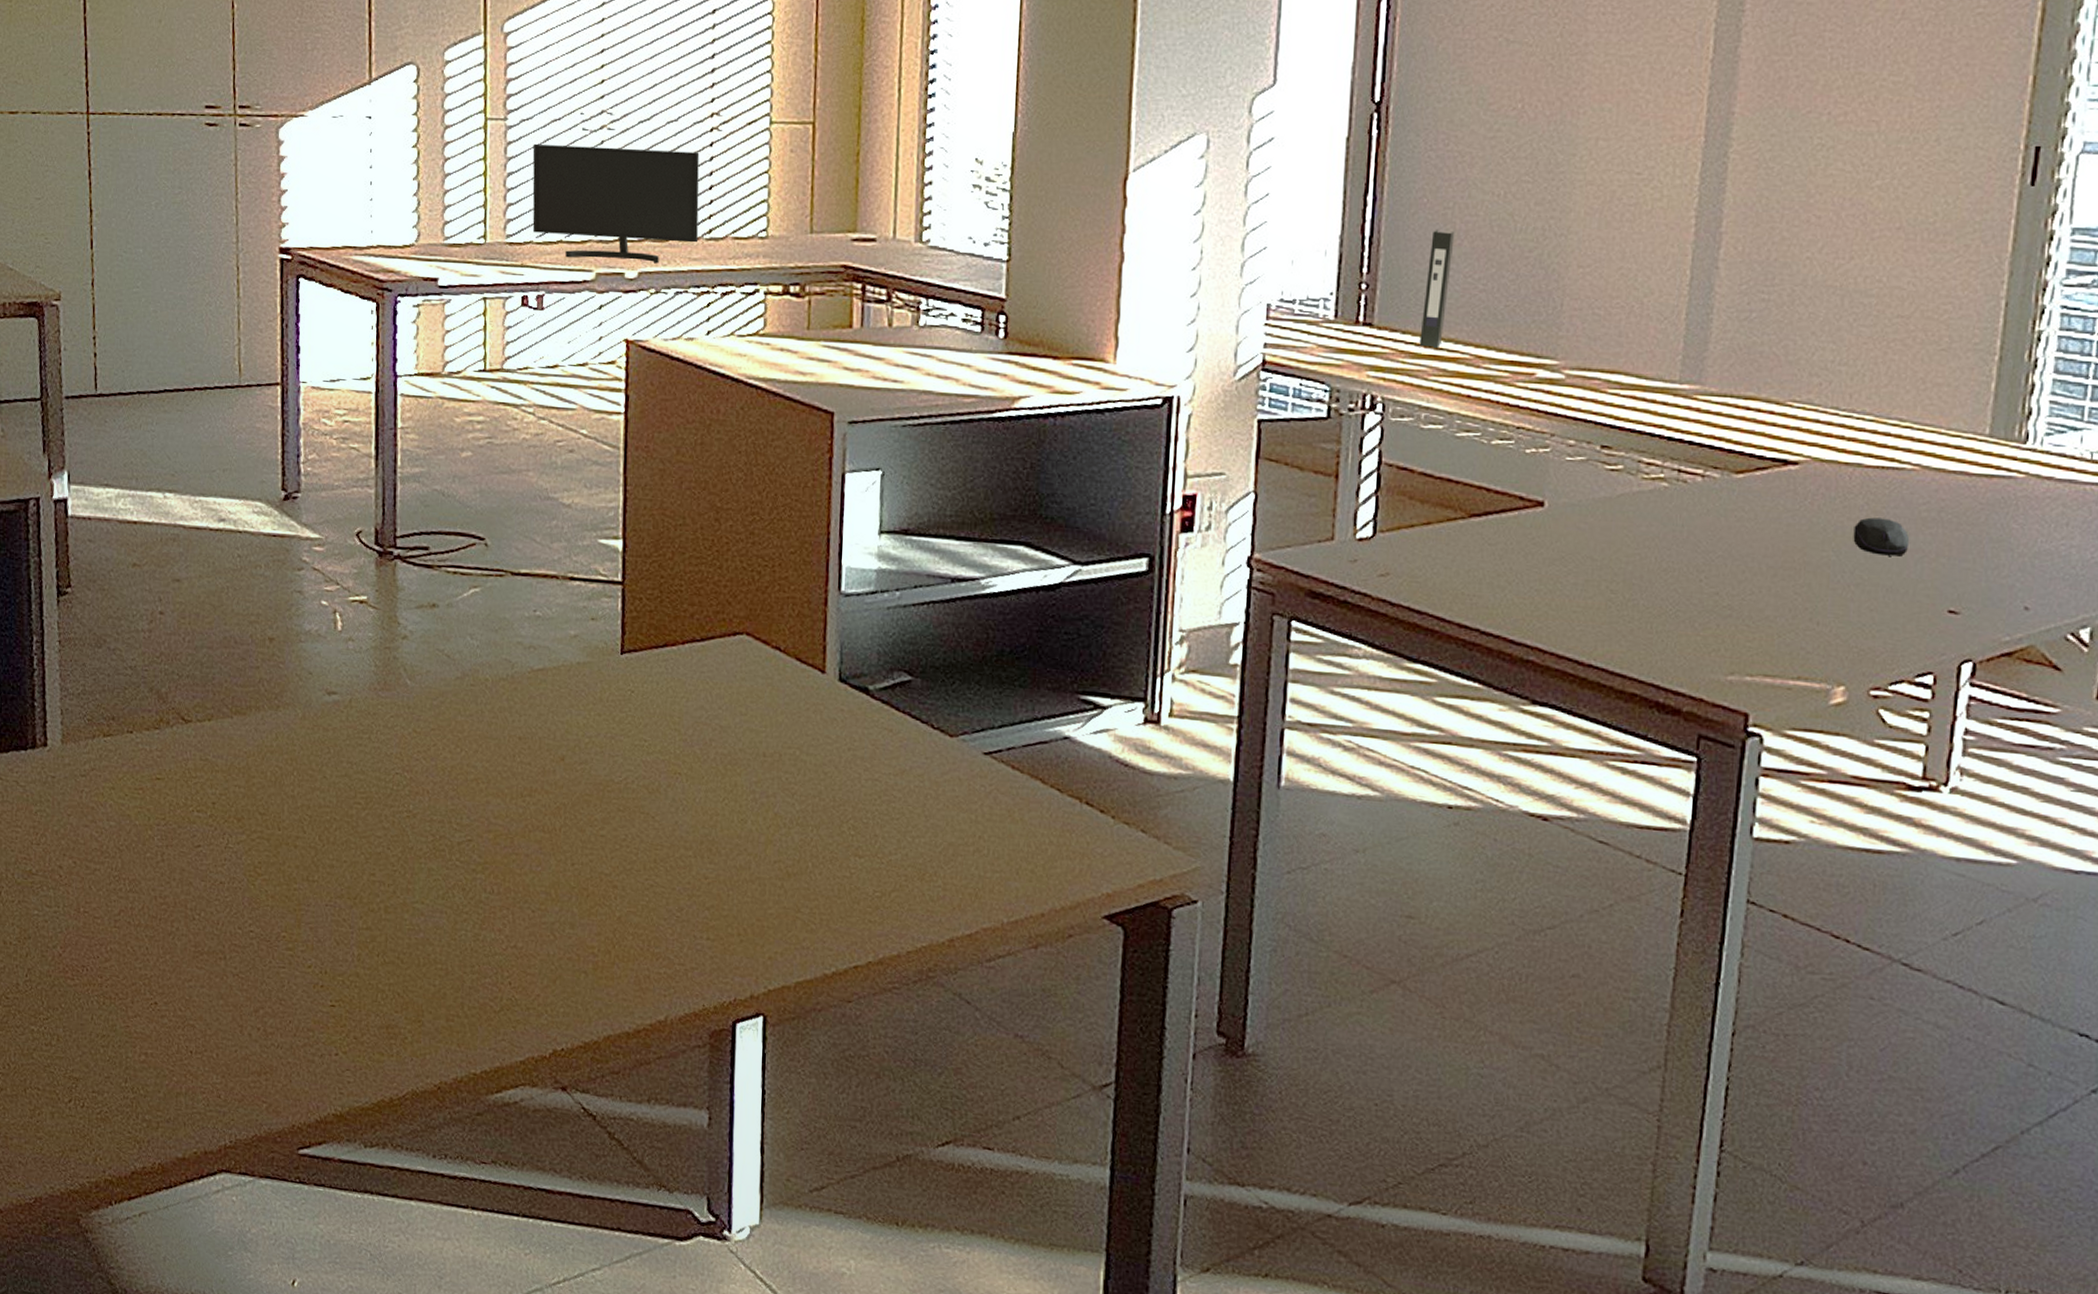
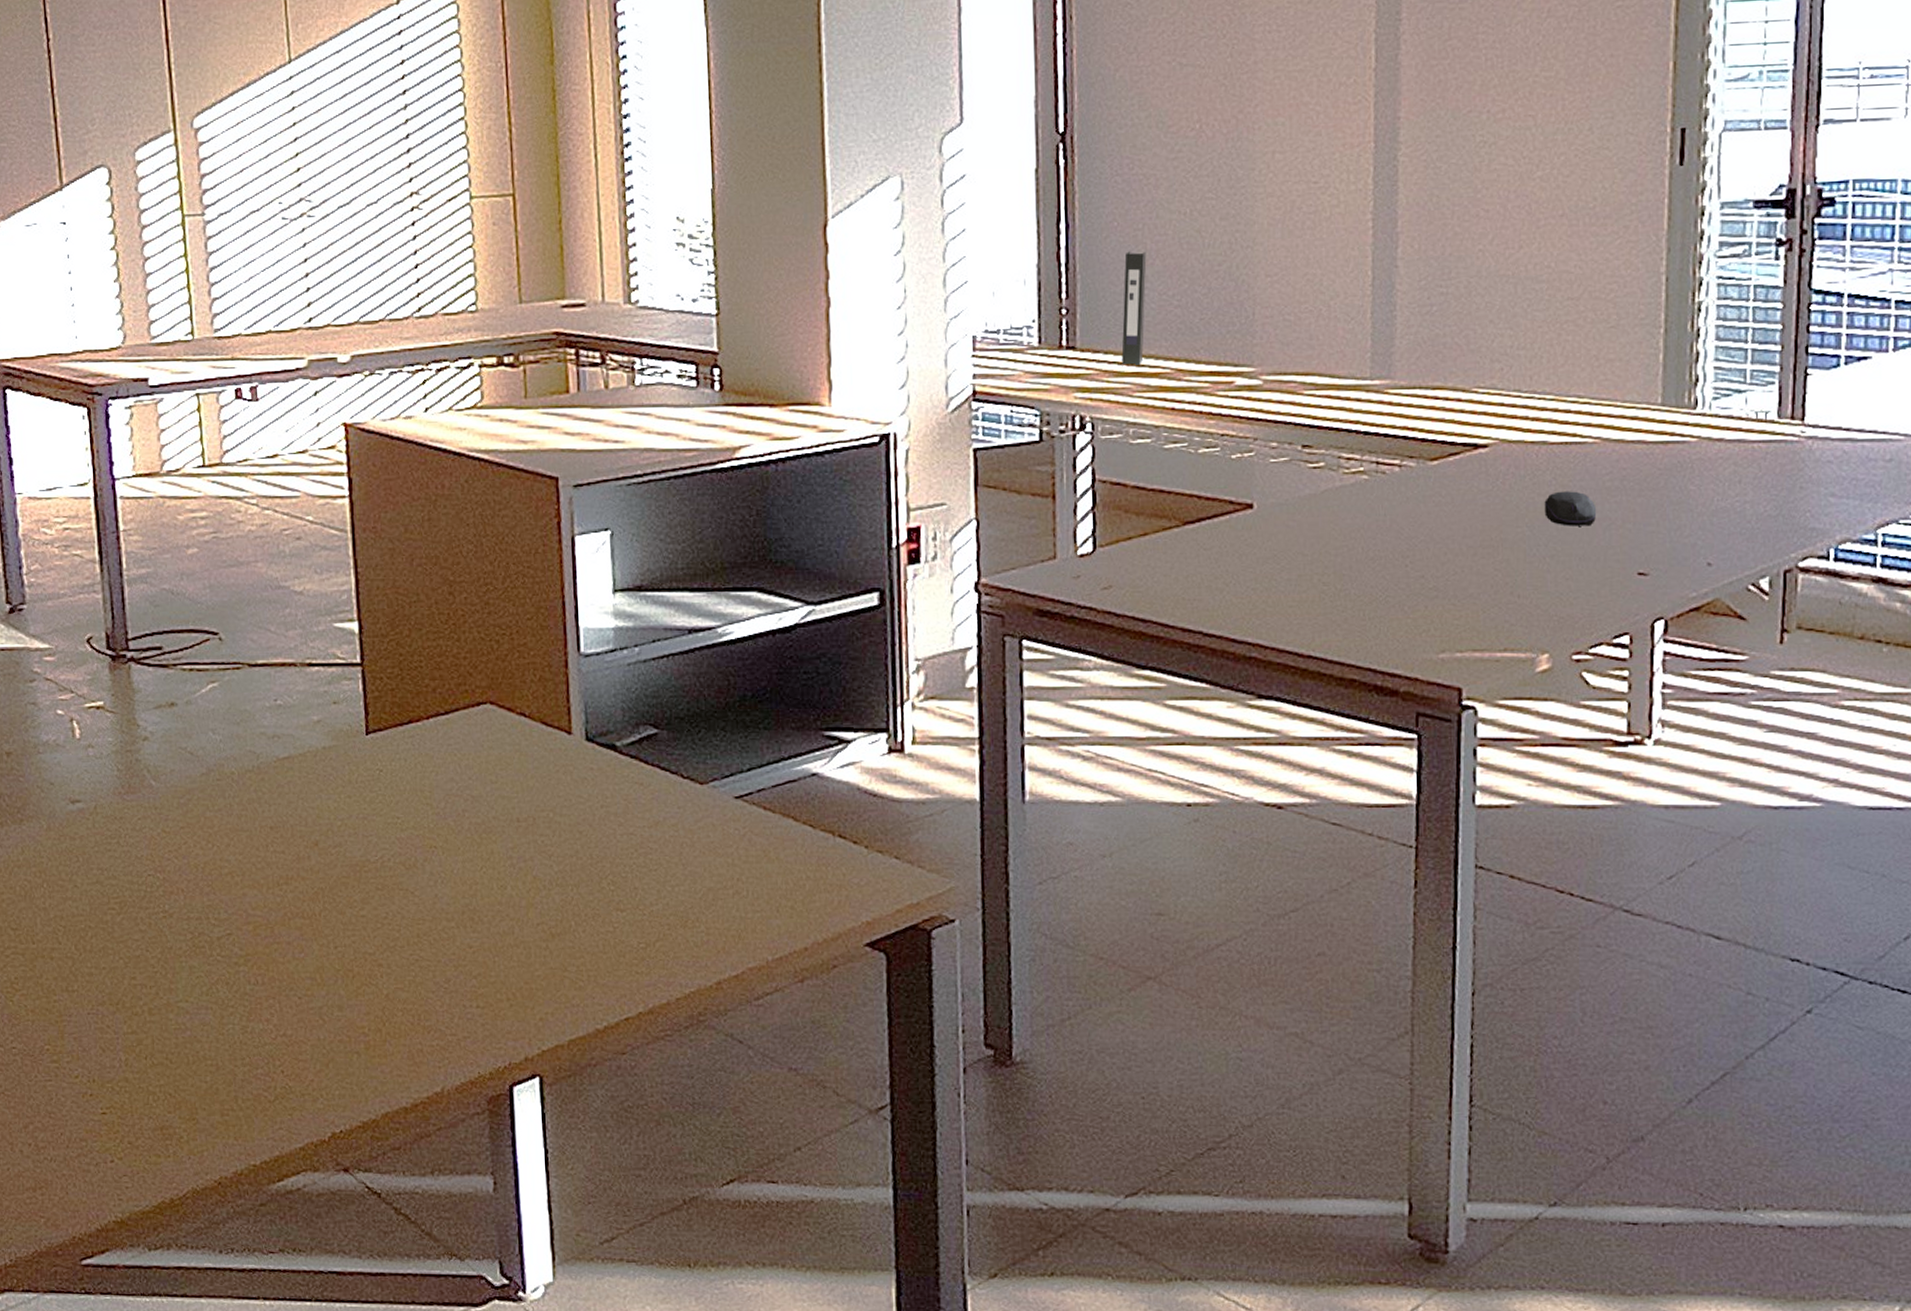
computer monitor: present [532,143,700,264] -> none [233,232,409,348]

